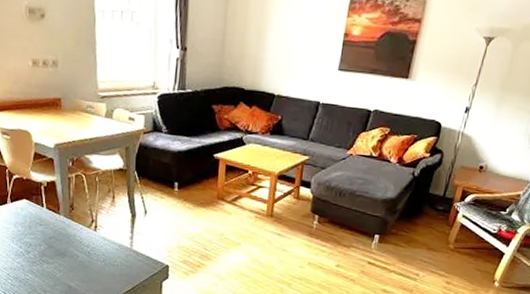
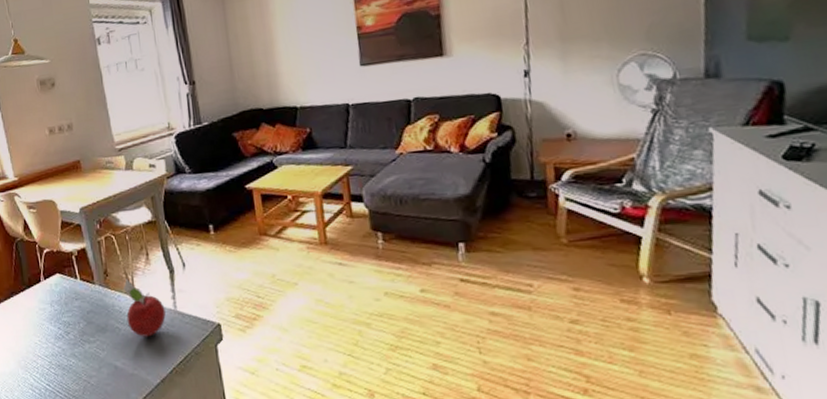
fruit: none [86,214,122,267] -> present [123,278,166,337]

